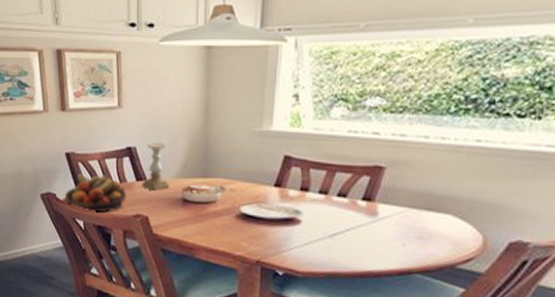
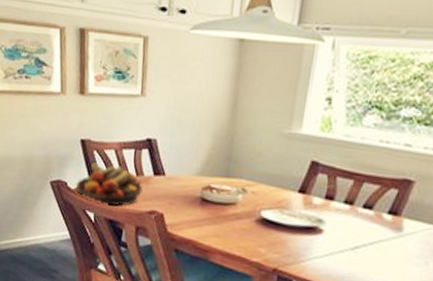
candle holder: present [142,143,169,191] -> none [160,136,189,188]

